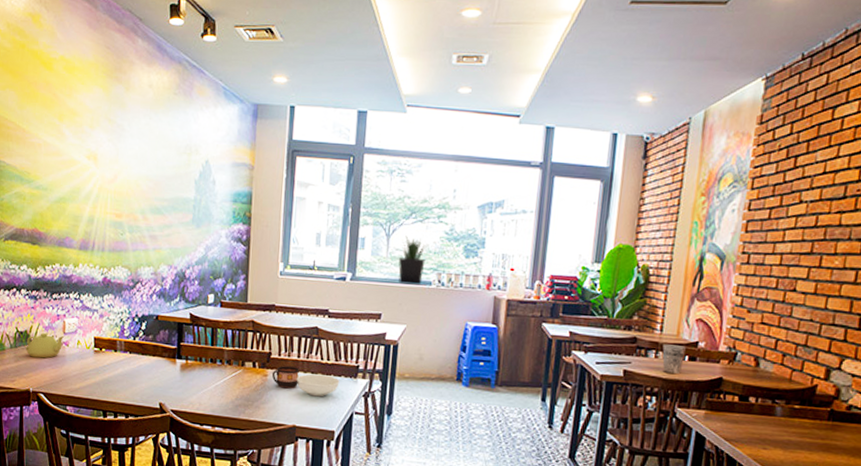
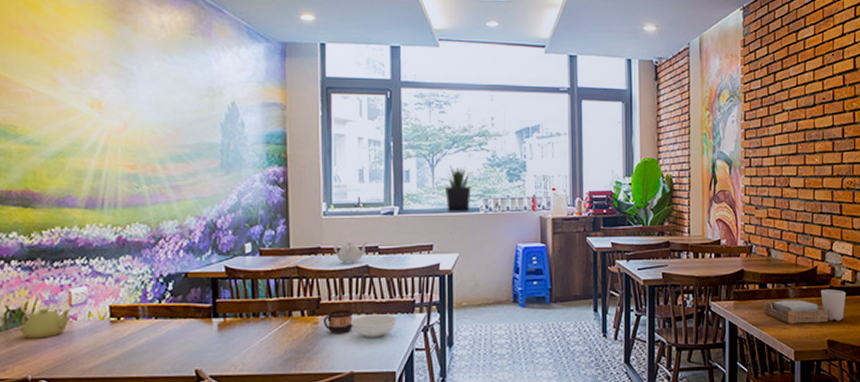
teapot: none [286,302,319,324] -> present [333,241,368,264]
cup: present [662,344,686,375] -> none [692,245,711,272]
napkin holder: none [740,416,824,450] -> present [763,300,828,324]
cup: none [816,412,851,451] -> present [821,289,846,321]

